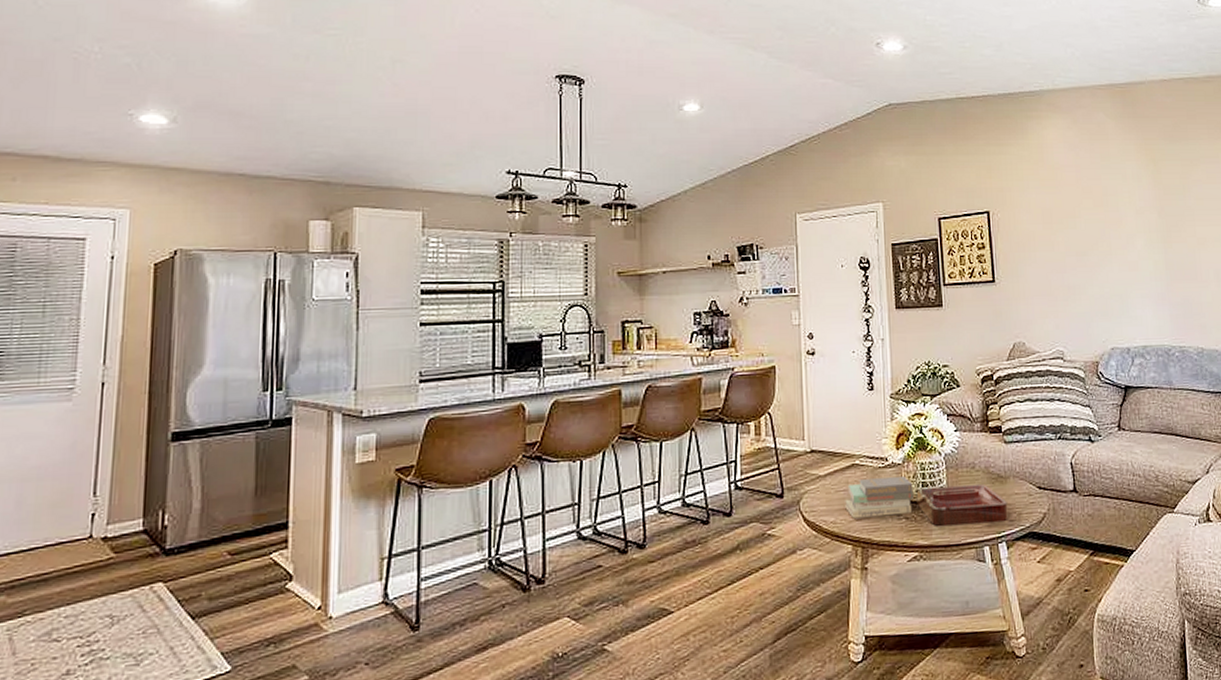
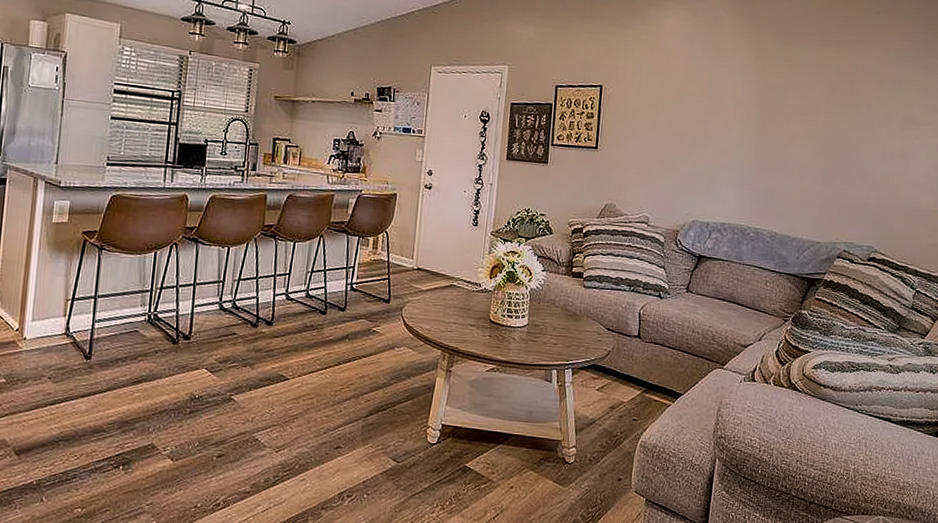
books: present [845,475,914,519] -> none [440,298,500,333]
decorative tray: present [917,483,1008,526] -> none [501,313,578,353]

